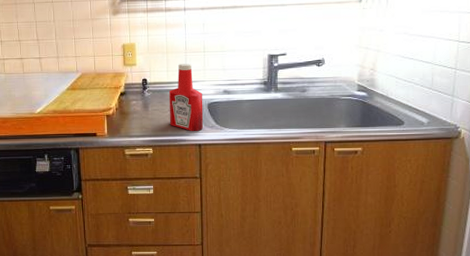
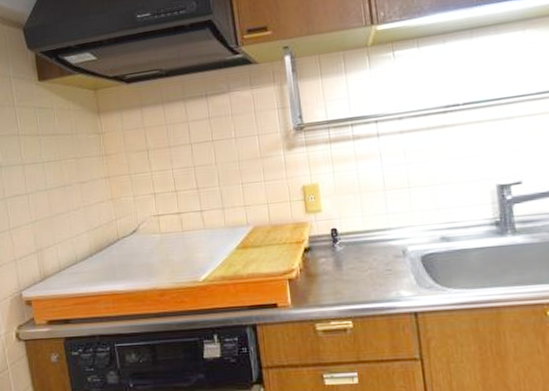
ketchup bottle: present [169,64,204,132] -> none [368,204,418,296]

